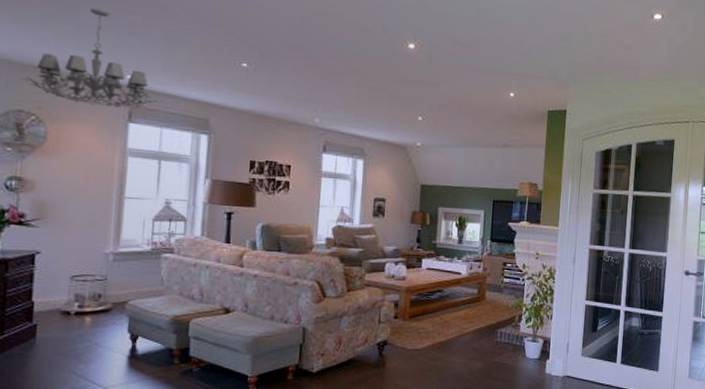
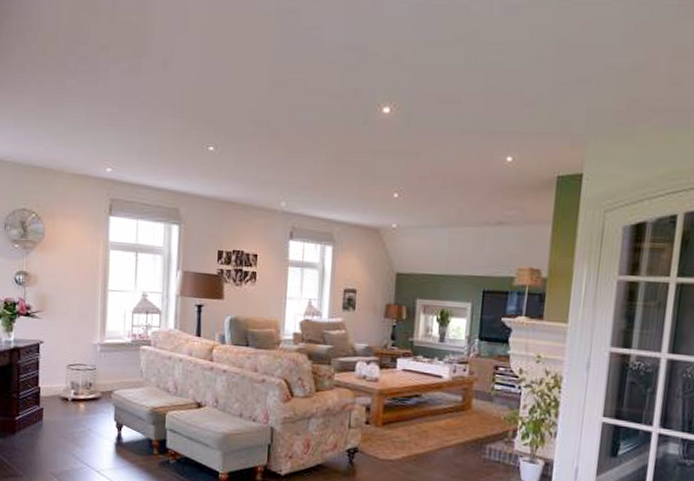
chandelier: present [21,8,158,108] -> none [23,104,134,202]

